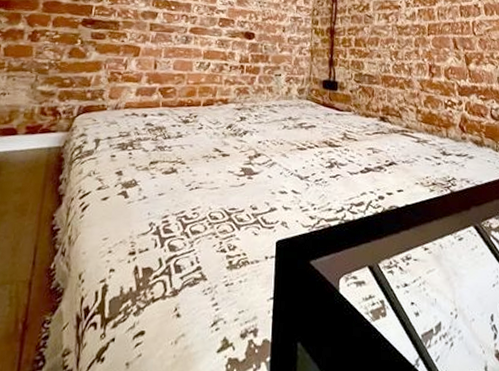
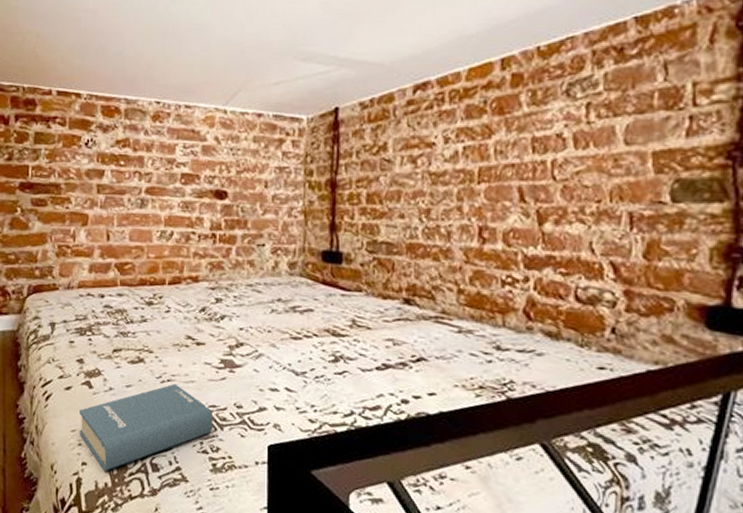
hardback book: none [111,190,232,276] -> present [78,383,214,471]

